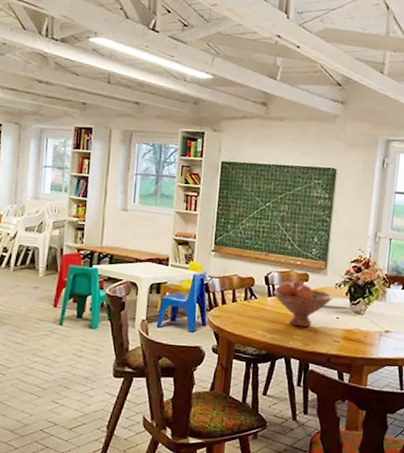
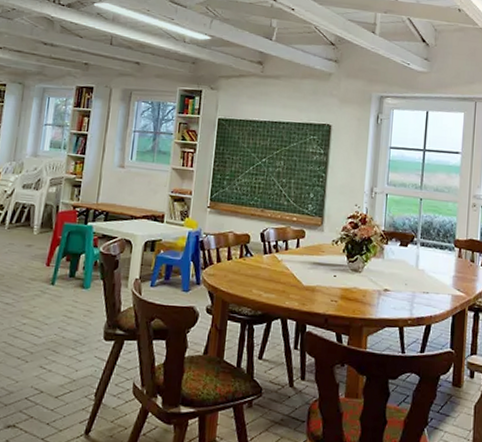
fruit bowl: present [273,280,332,328] -> none [269,237,329,286]

